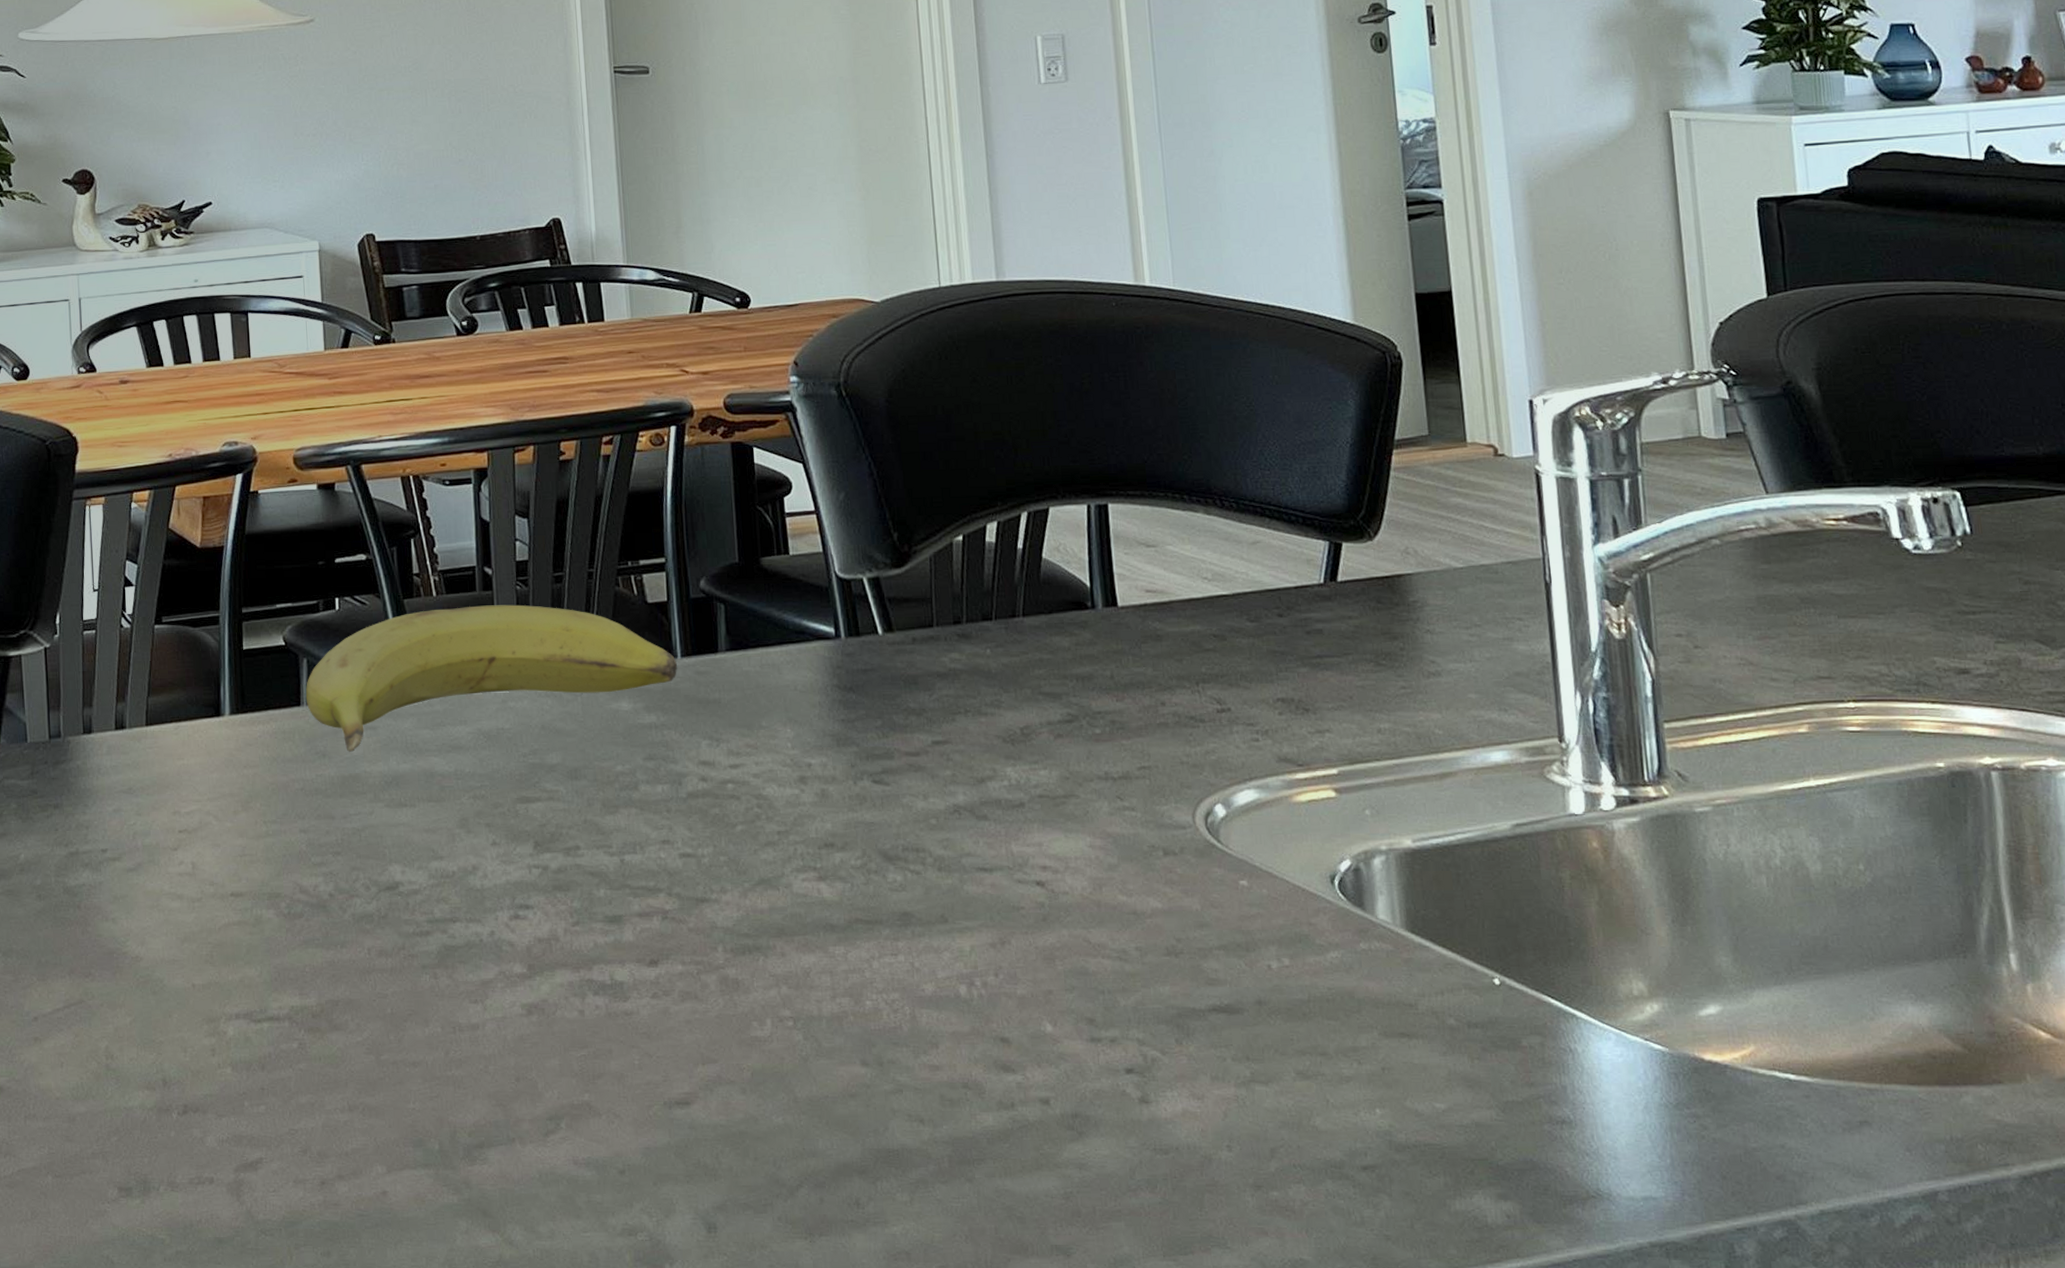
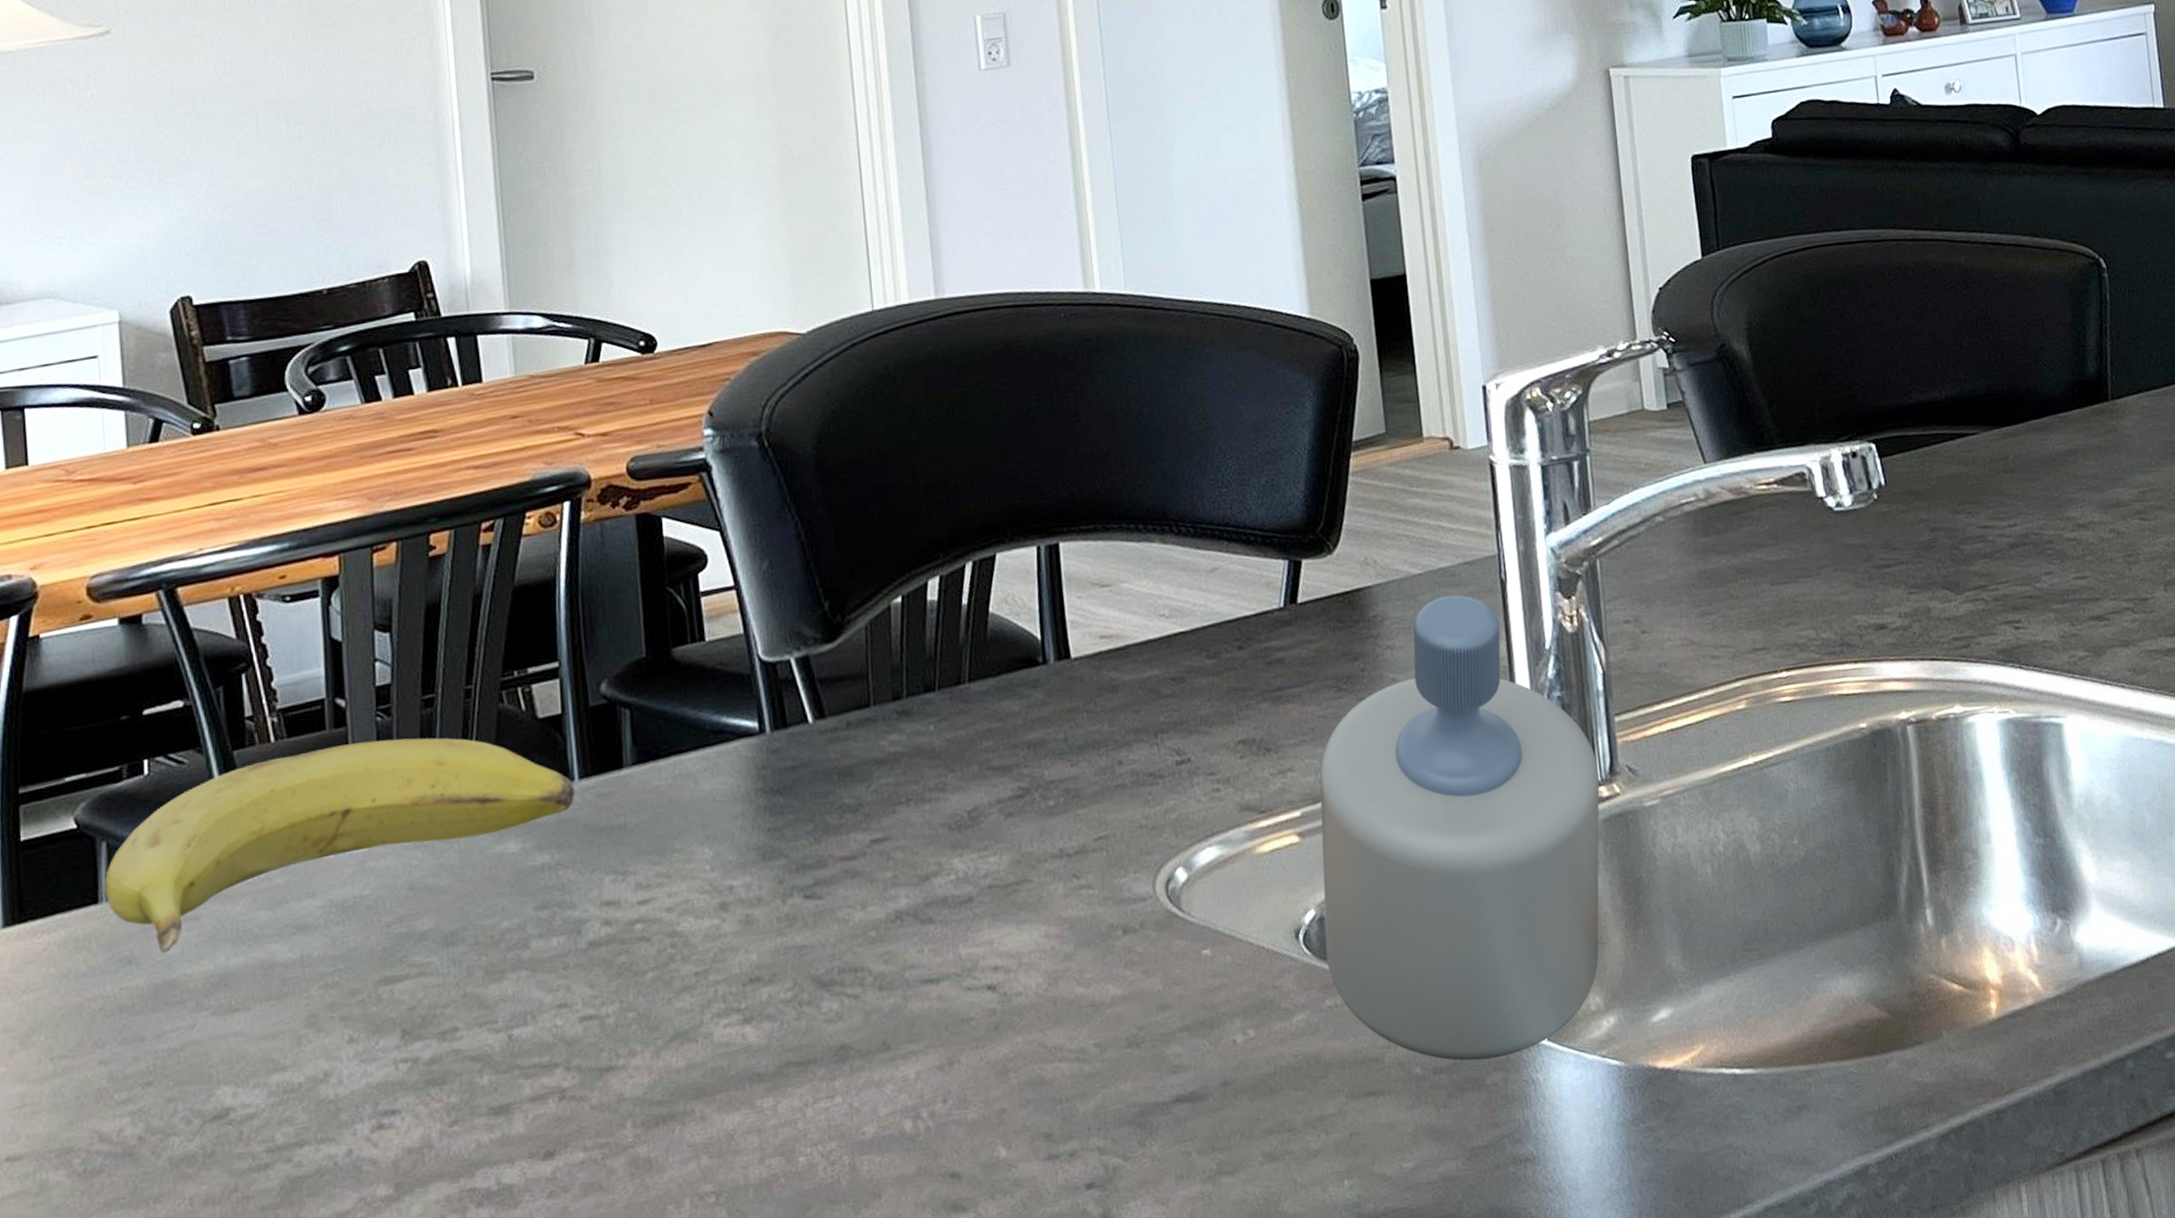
soap dispenser: none [1357,590,1647,1023] -> present [1319,594,1600,1061]

